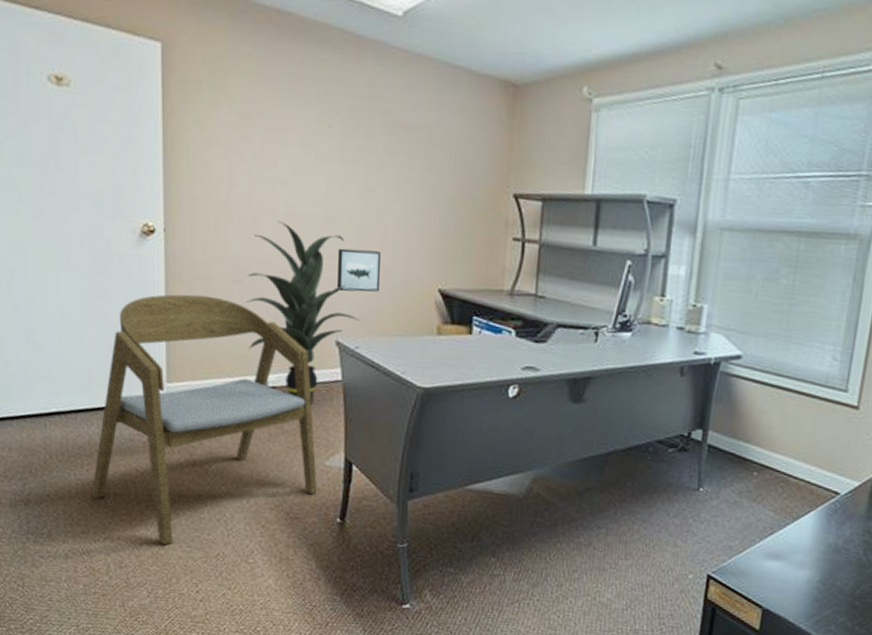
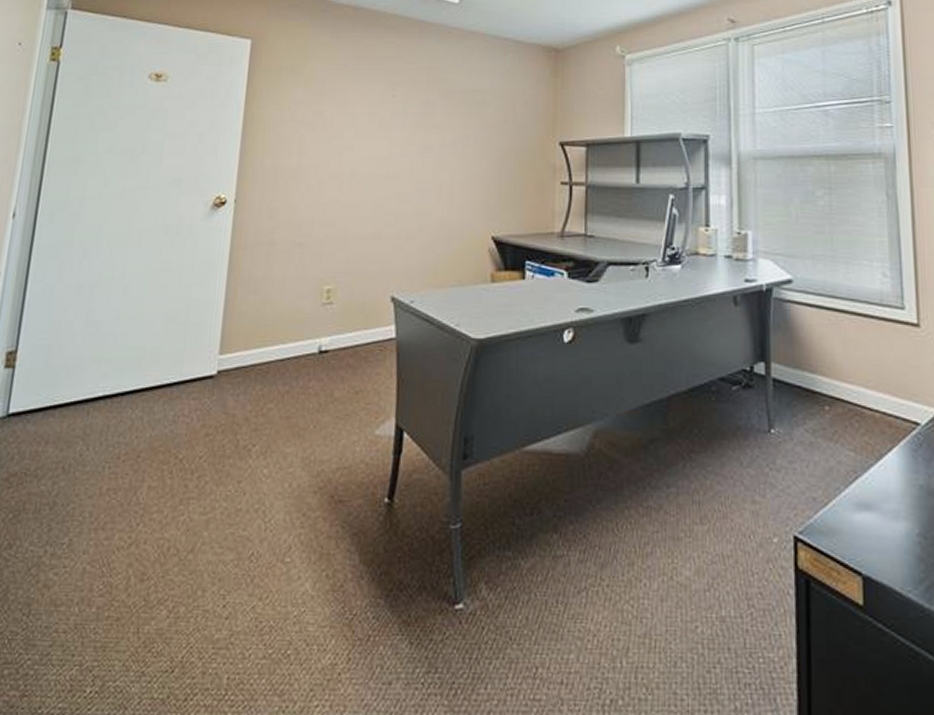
armchair: present [92,294,317,545] -> none [124,261,366,548]
indoor plant: present [246,220,361,404] -> none [305,183,416,366]
wall art: present [336,248,380,292] -> none [393,204,437,247]

